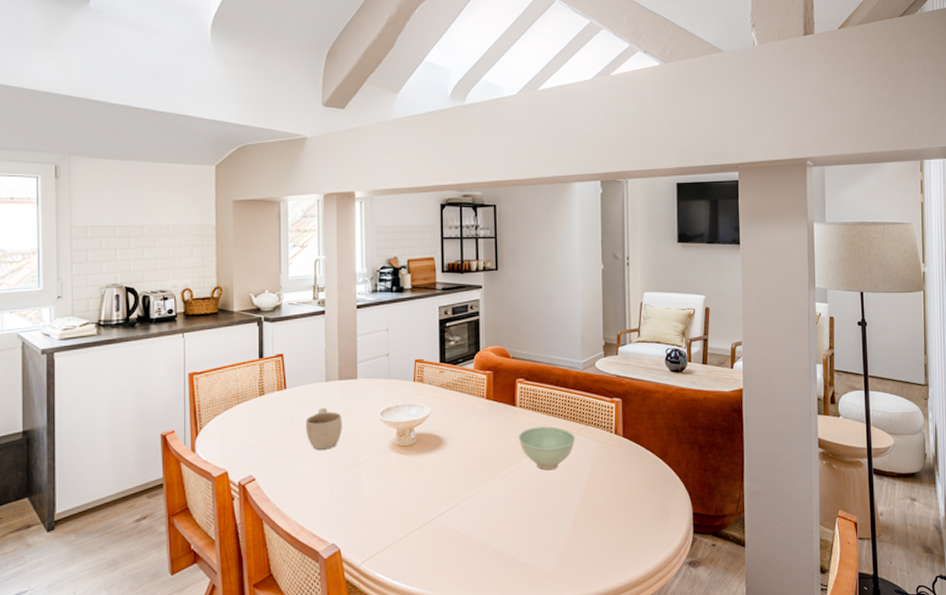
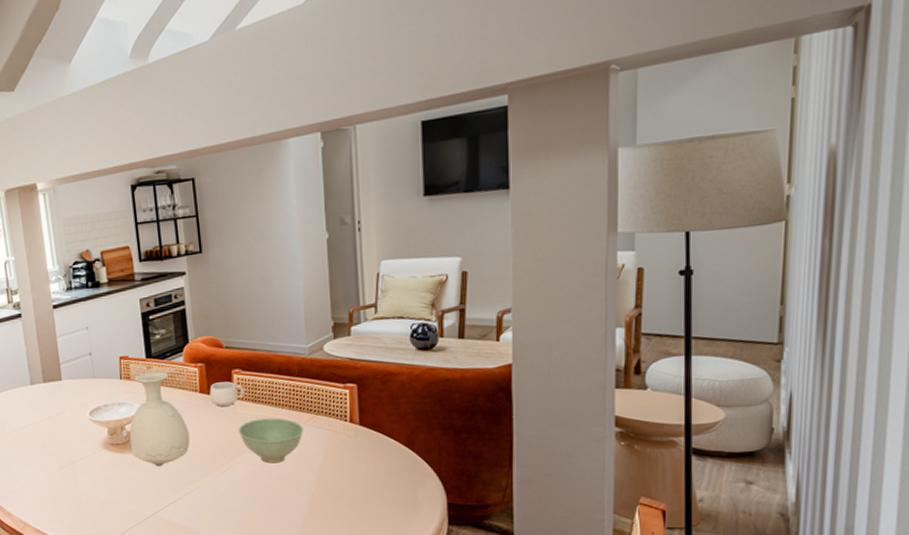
cup: present [305,407,342,450] -> none [16,410,53,451]
vase: none [417,376,474,470] -> present [129,371,190,466]
mug: none [495,390,526,414] -> present [209,381,245,407]

